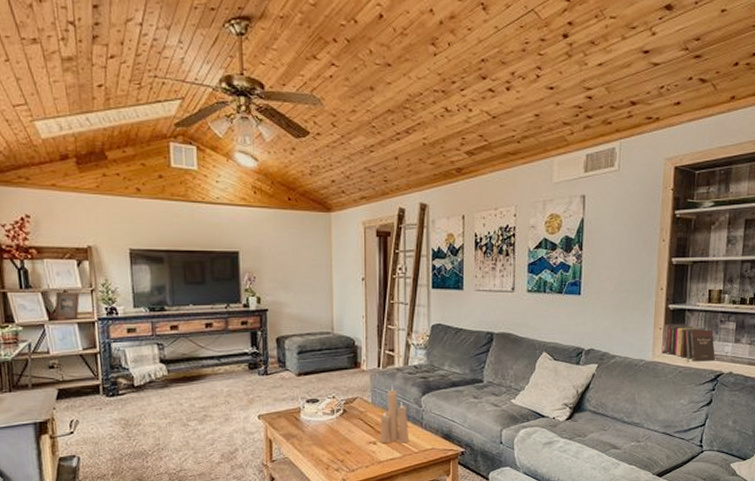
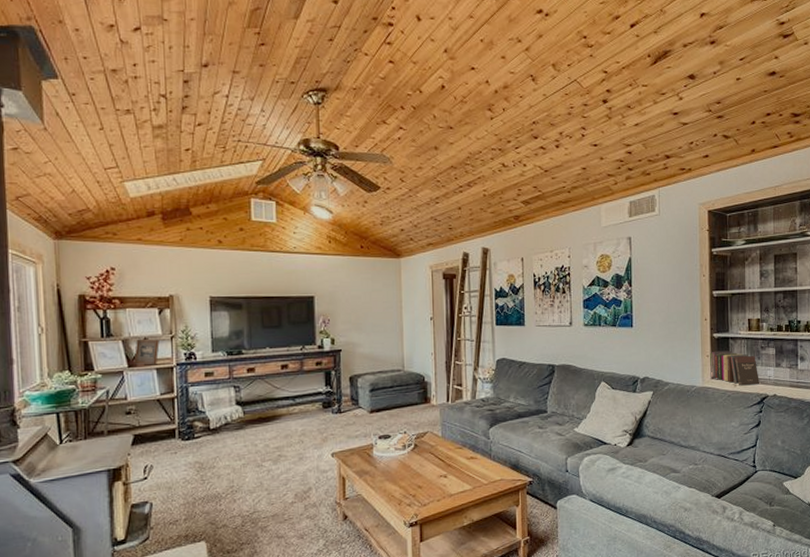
candle: present [380,384,410,444] -> none [450,418,479,477]

